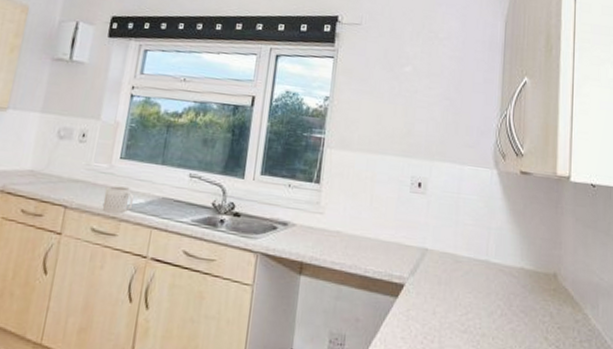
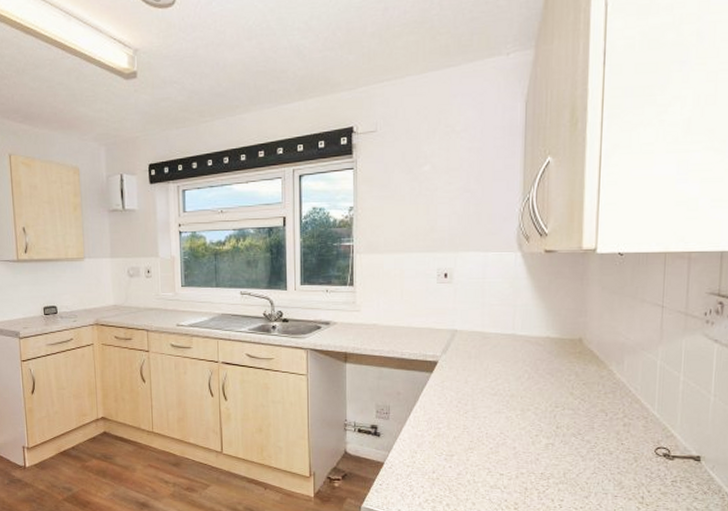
mug: present [102,185,135,214] -> none [175,309,200,331]

